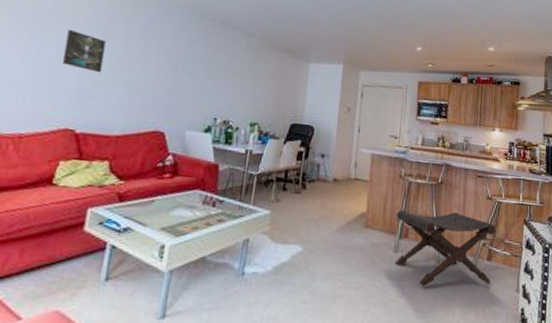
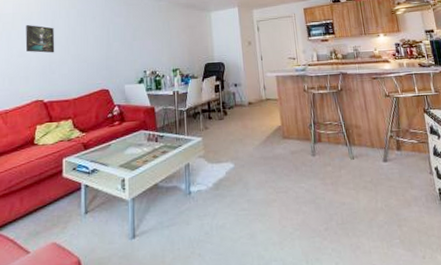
footstool: present [394,209,496,287] -> none [307,112,404,182]

